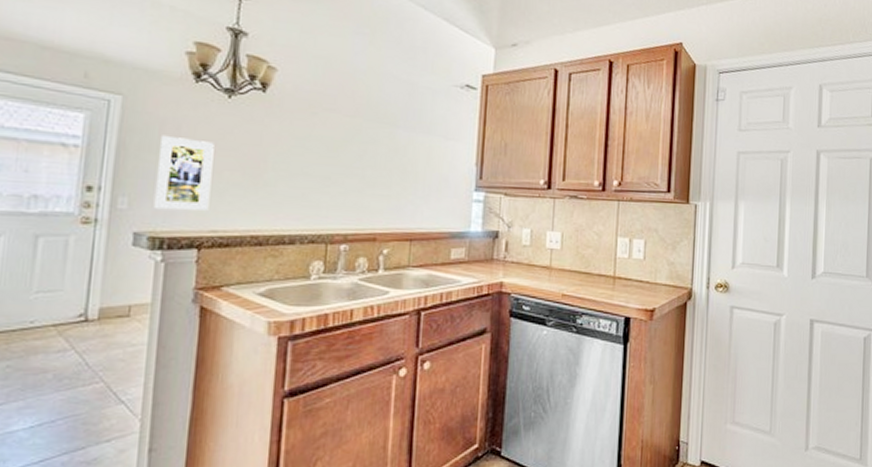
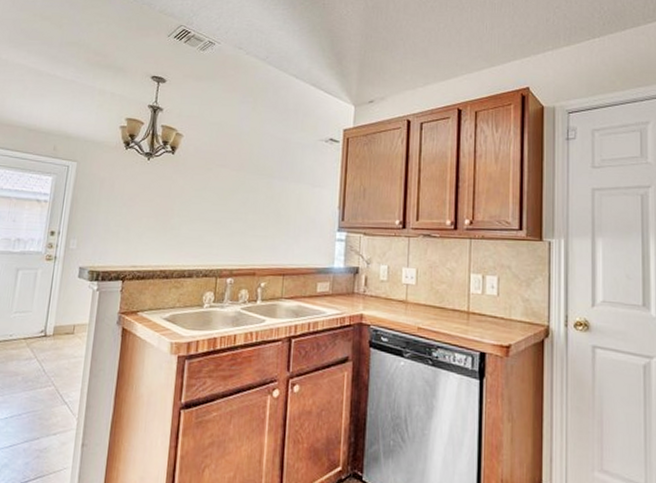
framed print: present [153,135,214,211] -> none [93,191,137,250]

